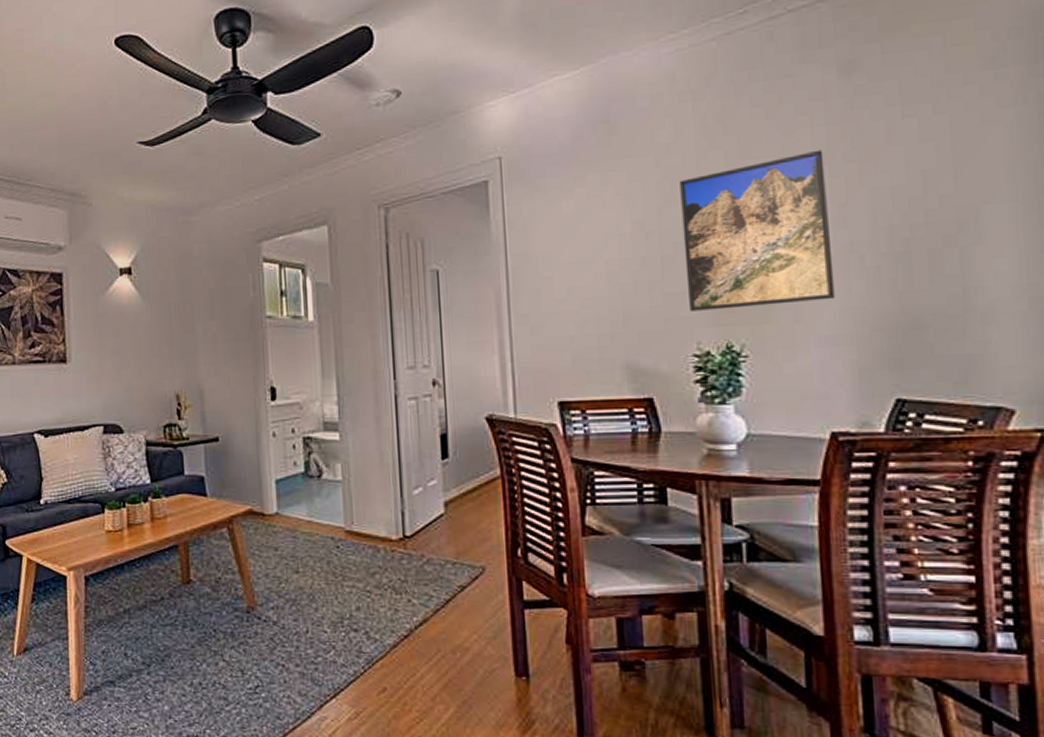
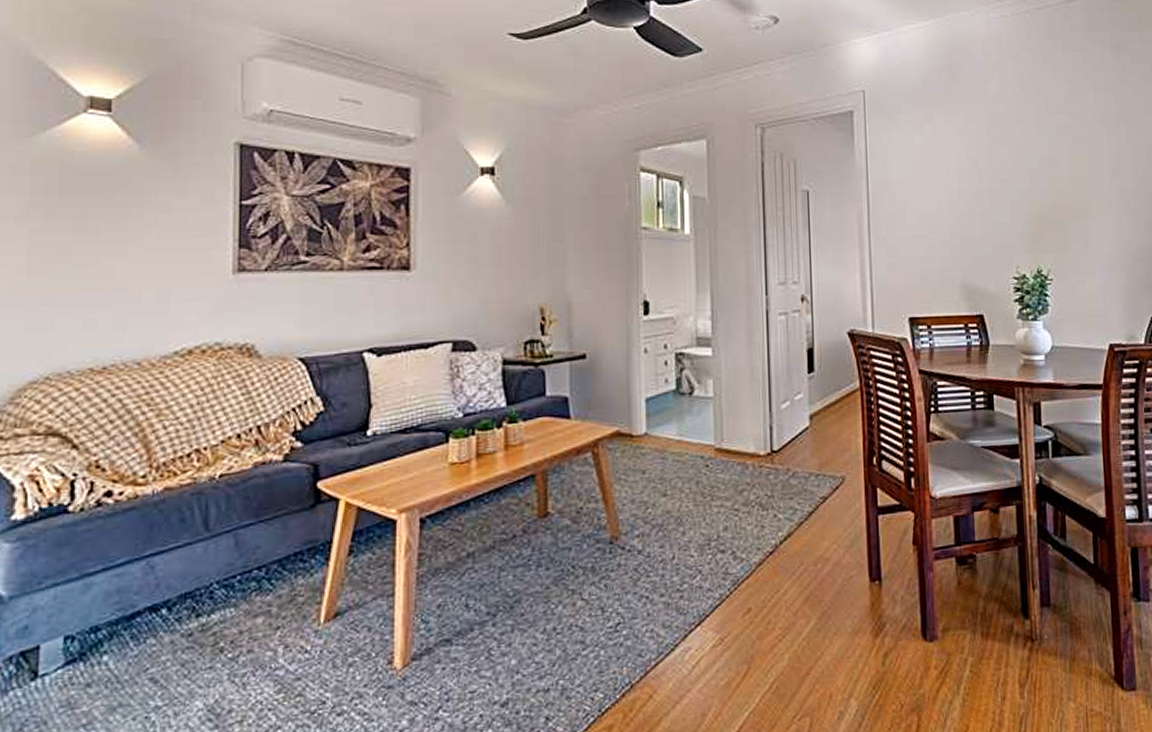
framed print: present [680,149,836,311] -> none [1004,112,1112,239]

